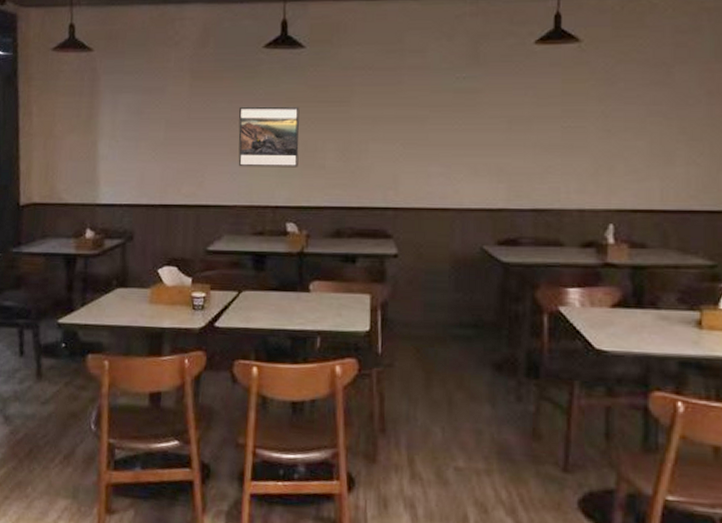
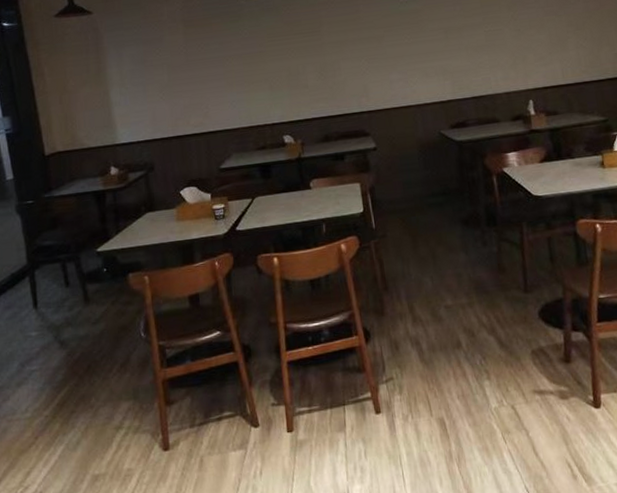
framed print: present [238,106,300,167] -> none [229,39,286,96]

